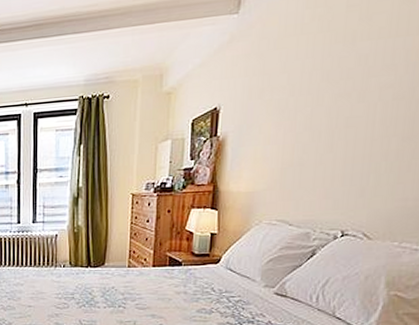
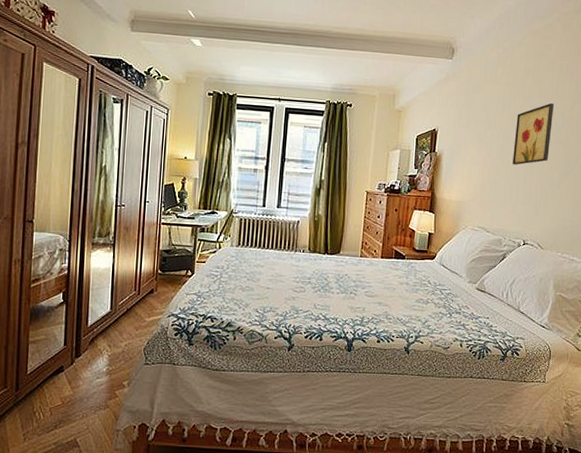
wall art: none [326,44,392,137] -> present [512,103,554,165]

